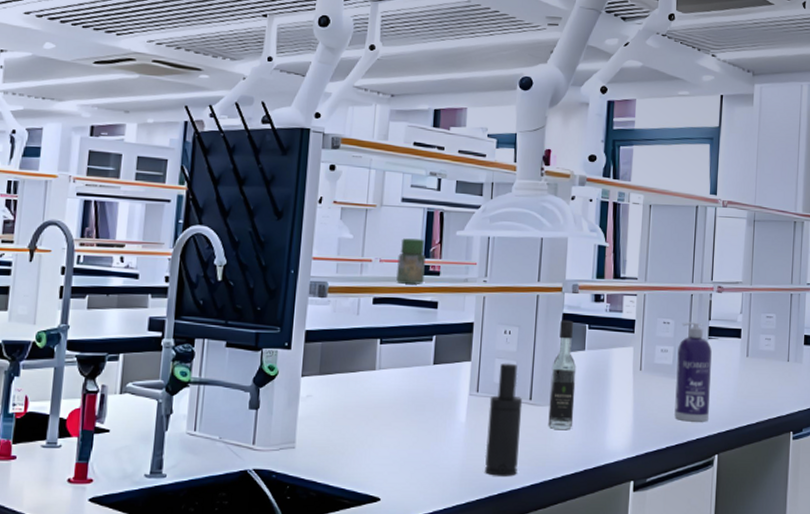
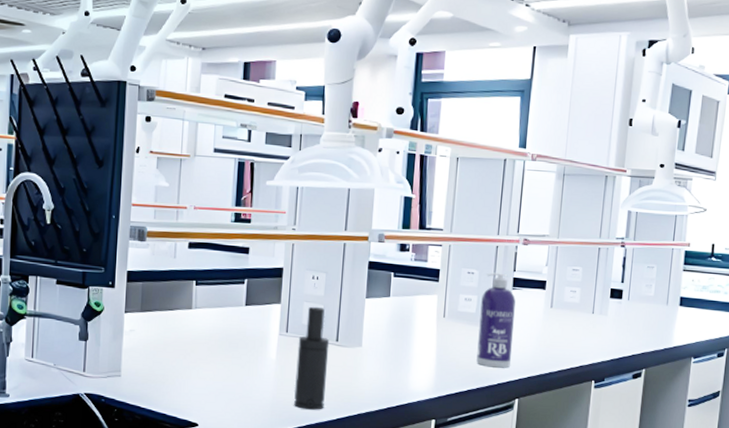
jar: present [396,238,425,284] -> none [210,187,237,231]
bottle: present [548,320,577,430] -> none [353,267,382,371]

